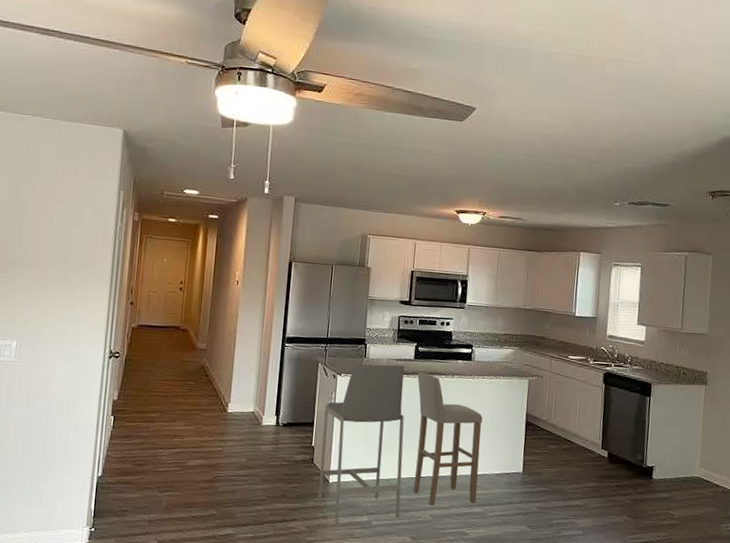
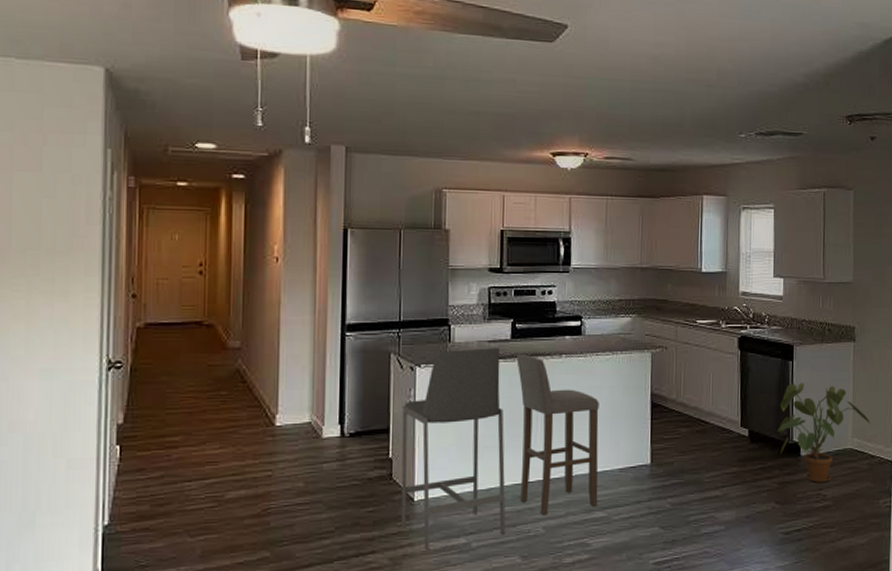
house plant: none [633,416,718,505] -> present [777,383,872,484]

